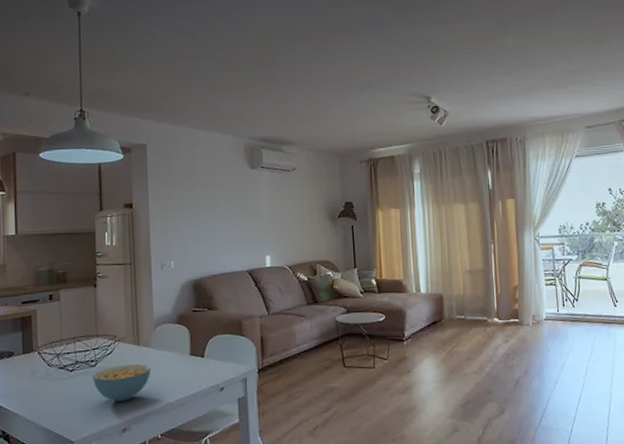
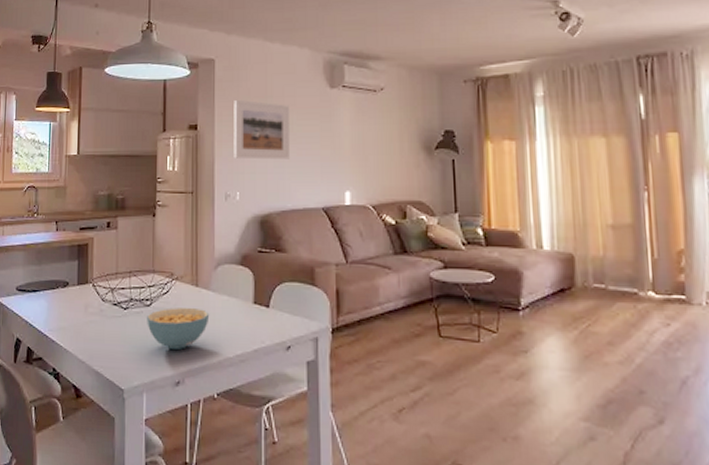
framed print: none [165,180,217,232] -> present [233,99,289,160]

